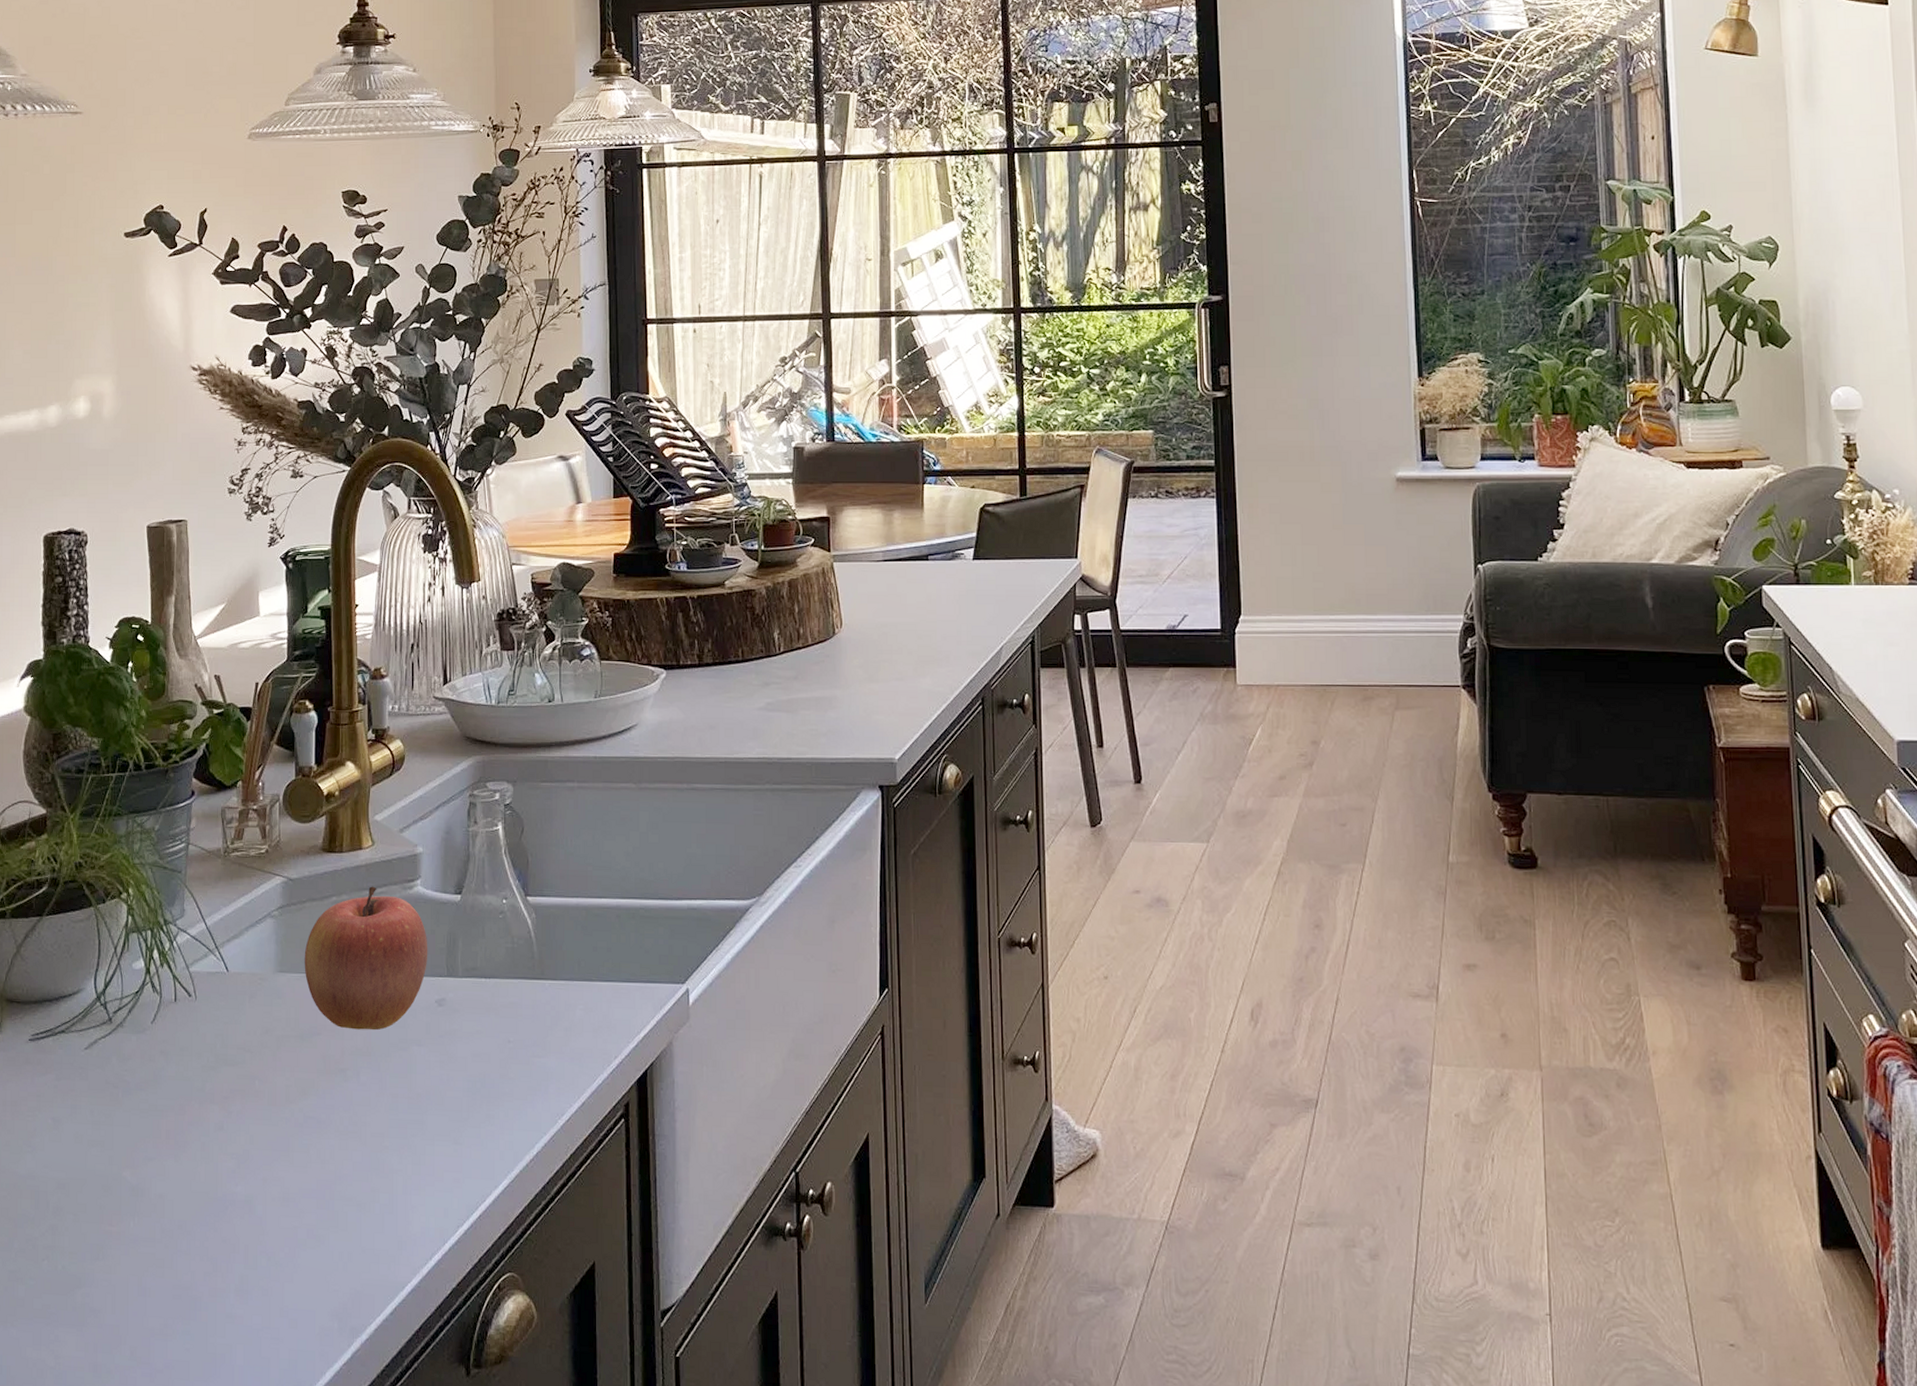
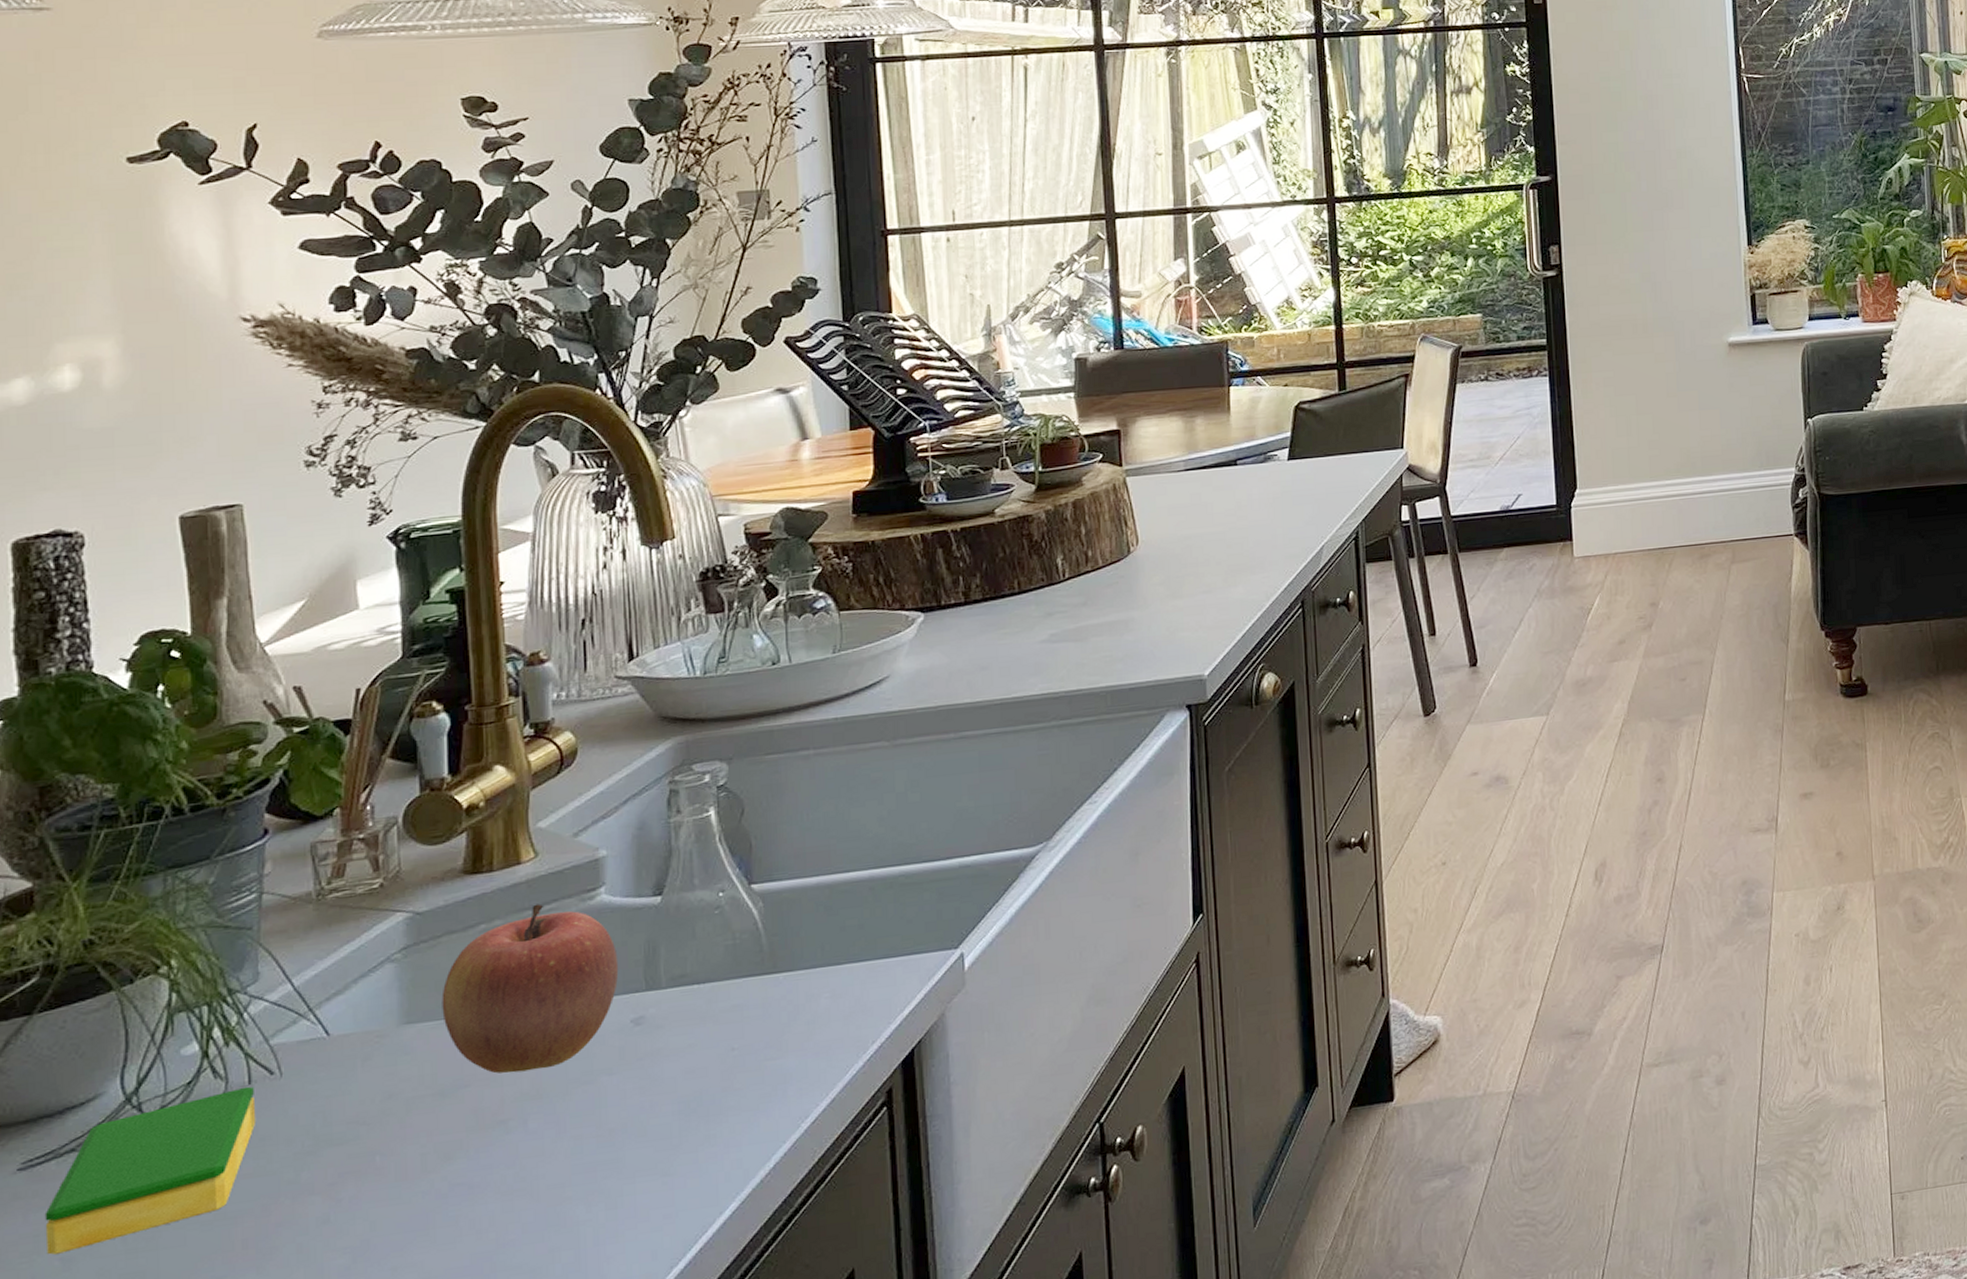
dish sponge: none [44,1003,179,1114] -> present [44,1086,257,1255]

